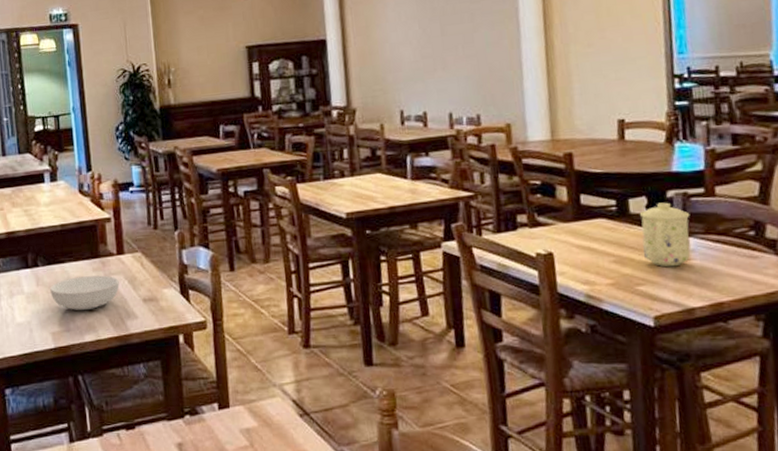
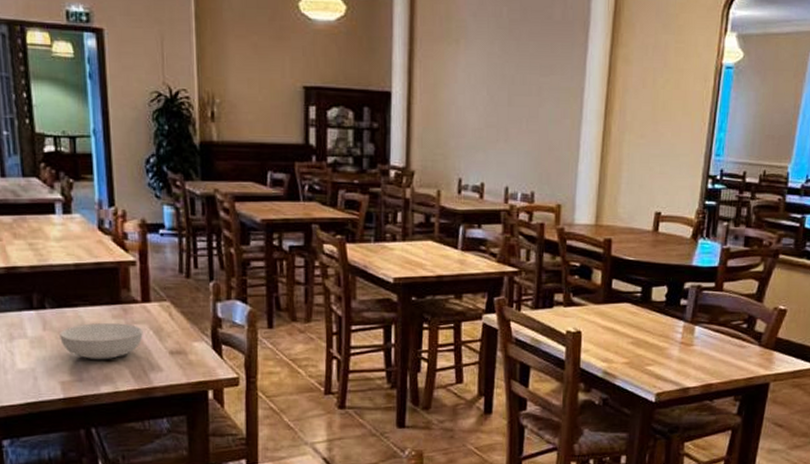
mug: present [639,202,690,267] -> none [656,293,700,351]

